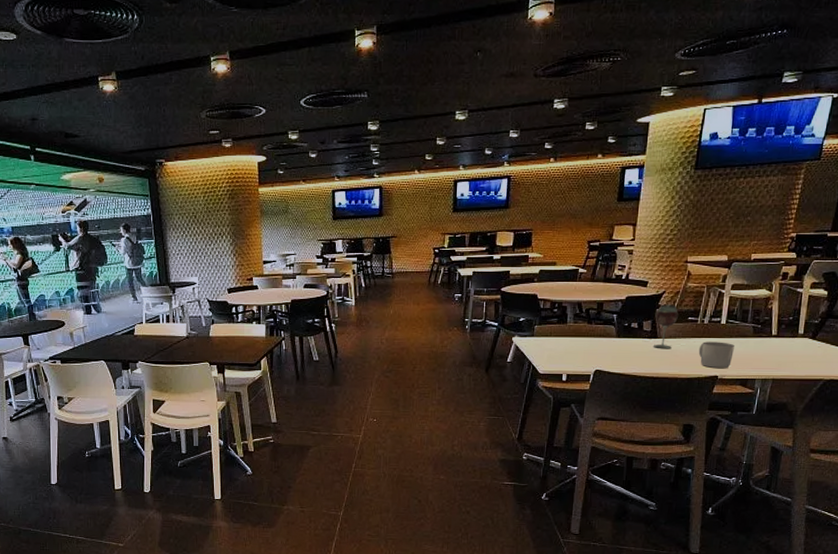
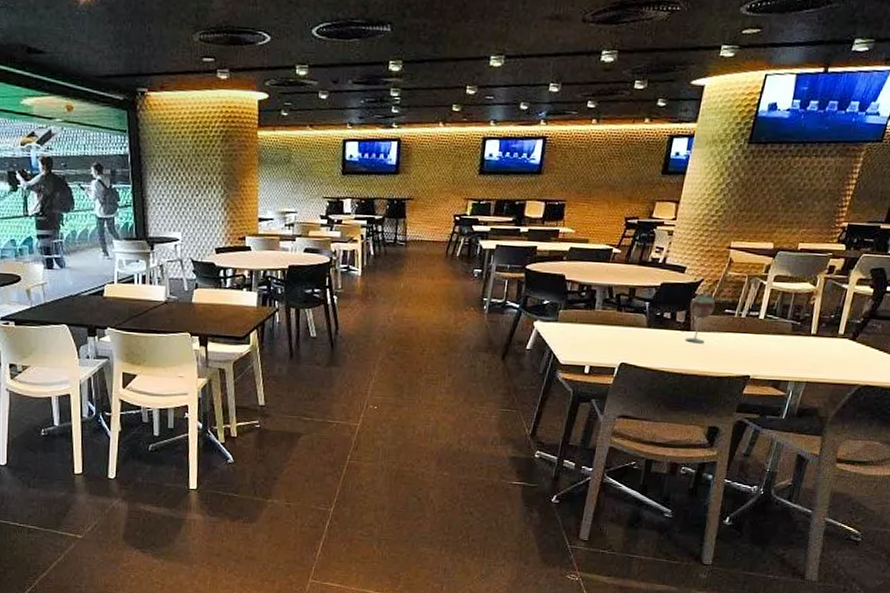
mug: present [698,342,734,369] -> none [732,337,771,368]

